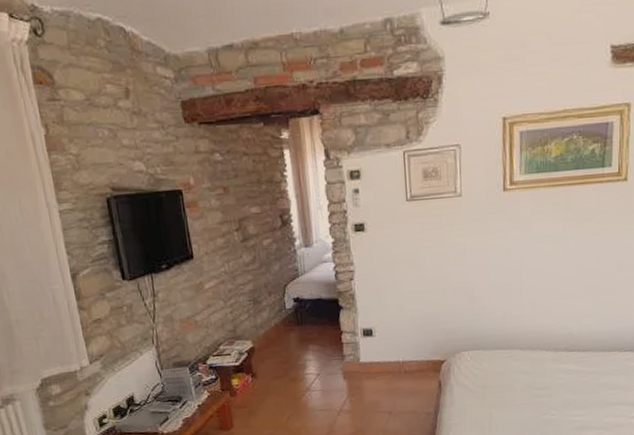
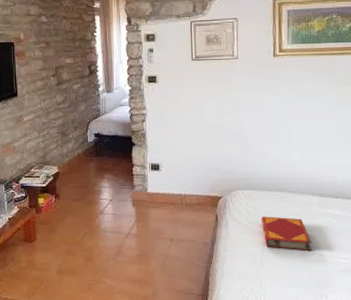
hardback book: none [489,377,544,412] -> present [261,216,312,251]

